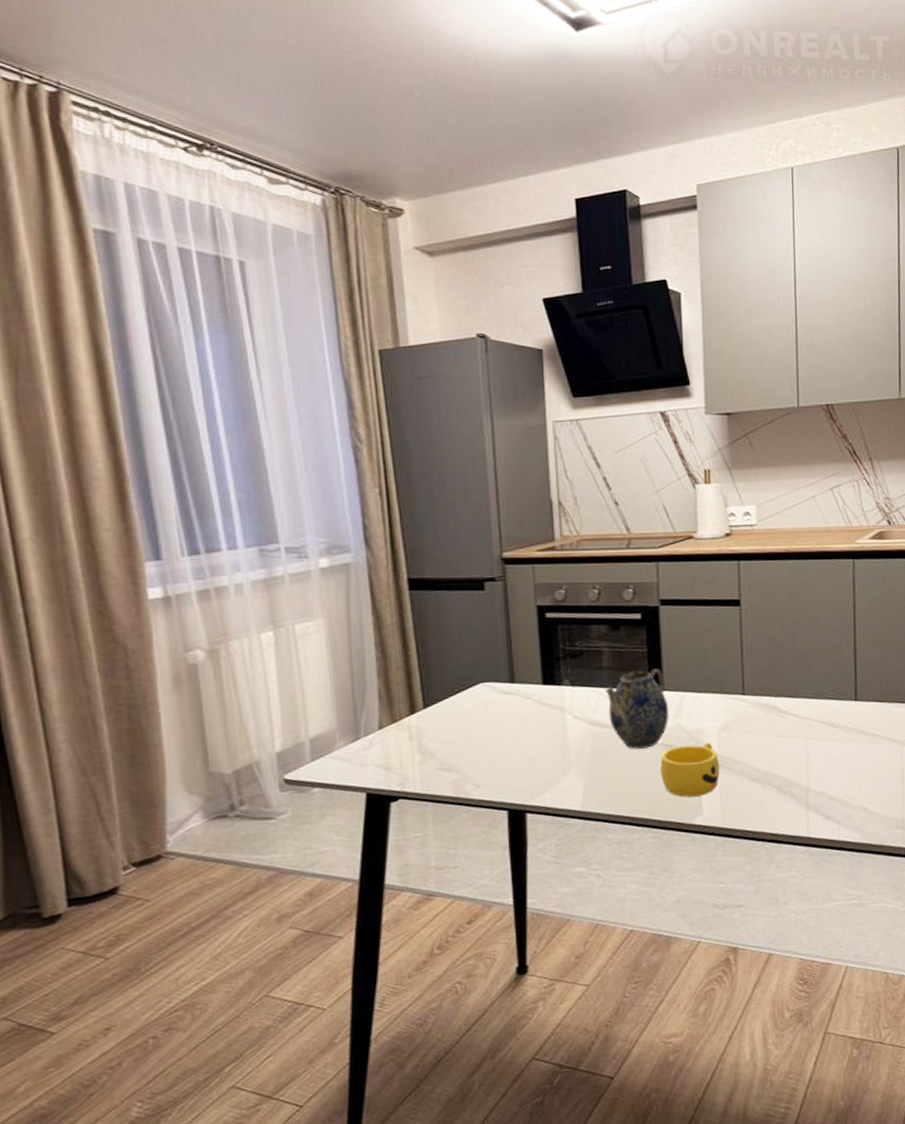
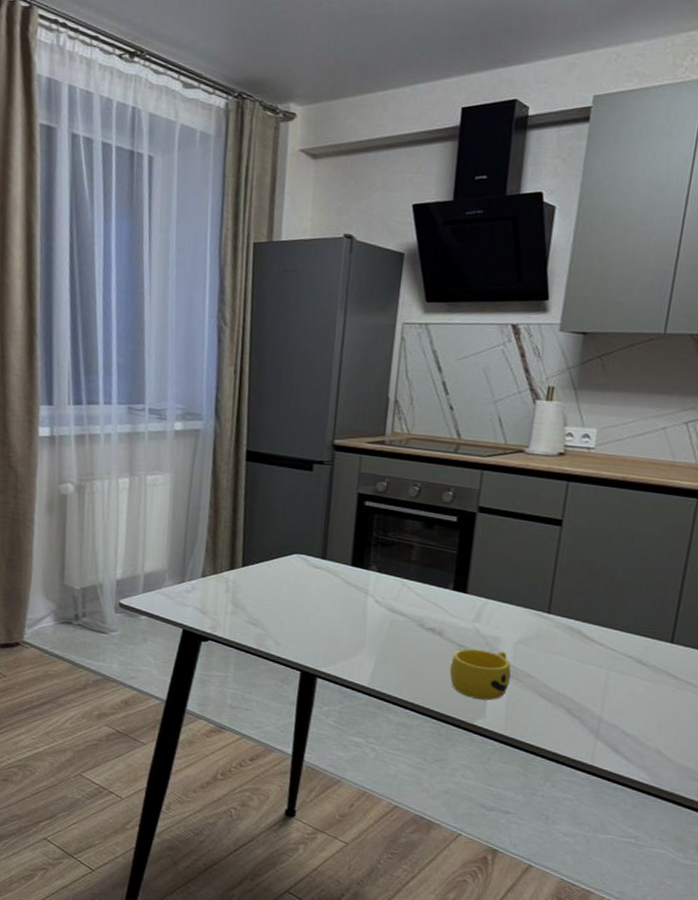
teapot: present [605,669,669,749] -> none [408,569,470,644]

